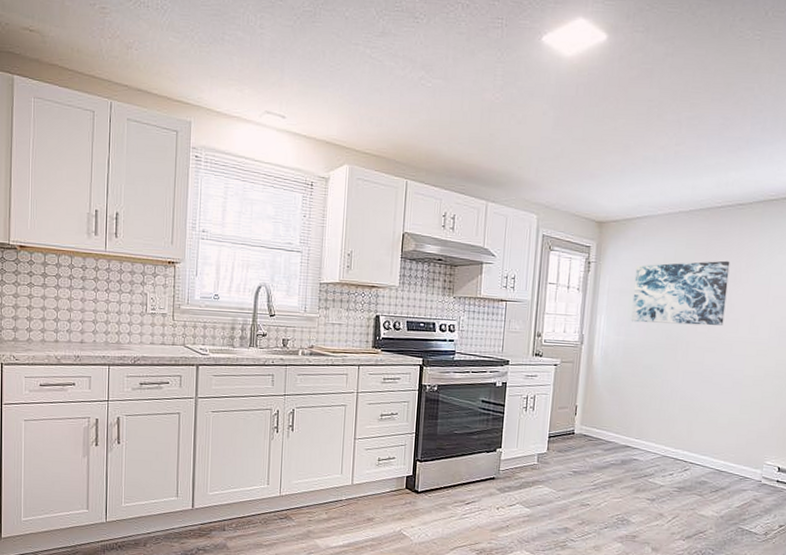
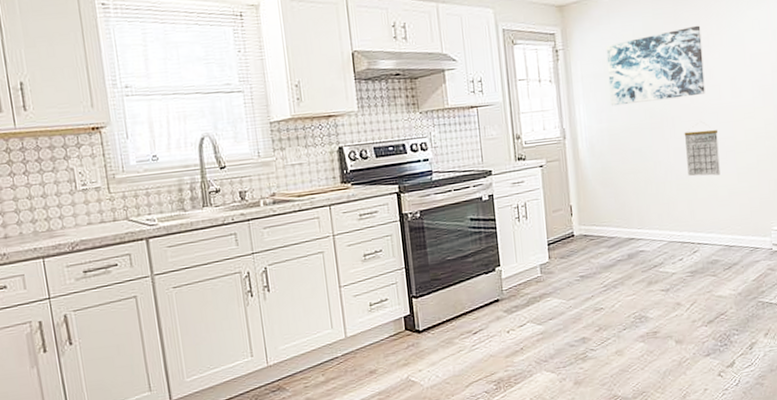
calendar: none [692,358,728,403] -> present [684,130,720,176]

